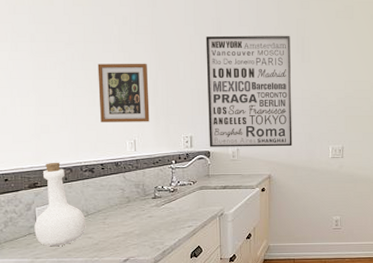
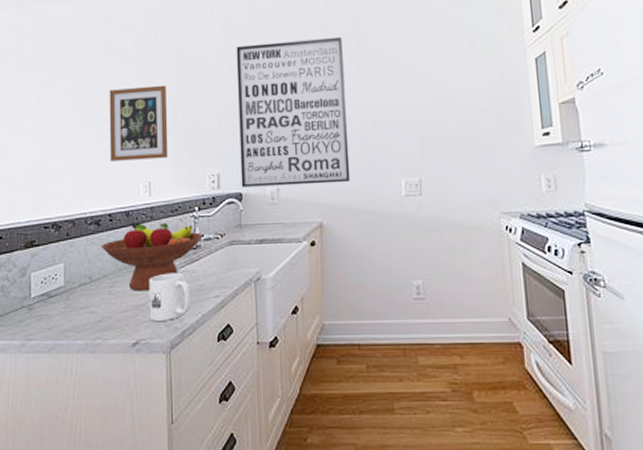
bottle: present [34,162,86,246] -> none [28,213,89,323]
fruit bowl: none [95,171,179,222] -> present [101,222,203,291]
mug: none [136,209,170,245] -> present [149,272,191,322]

